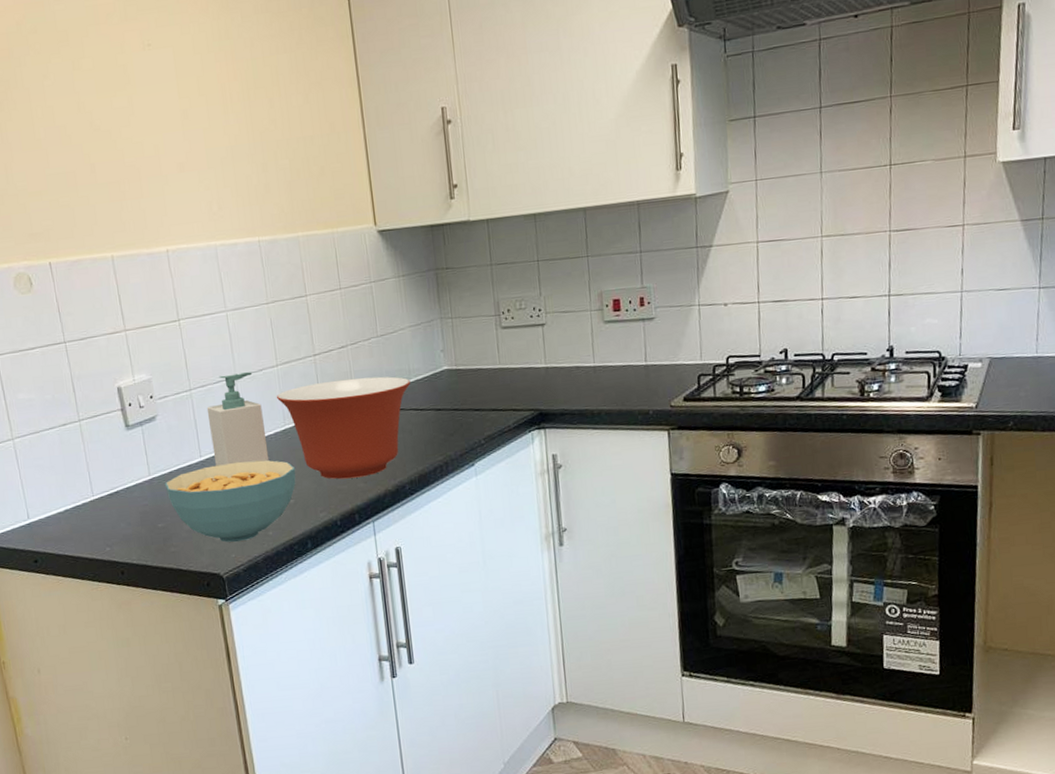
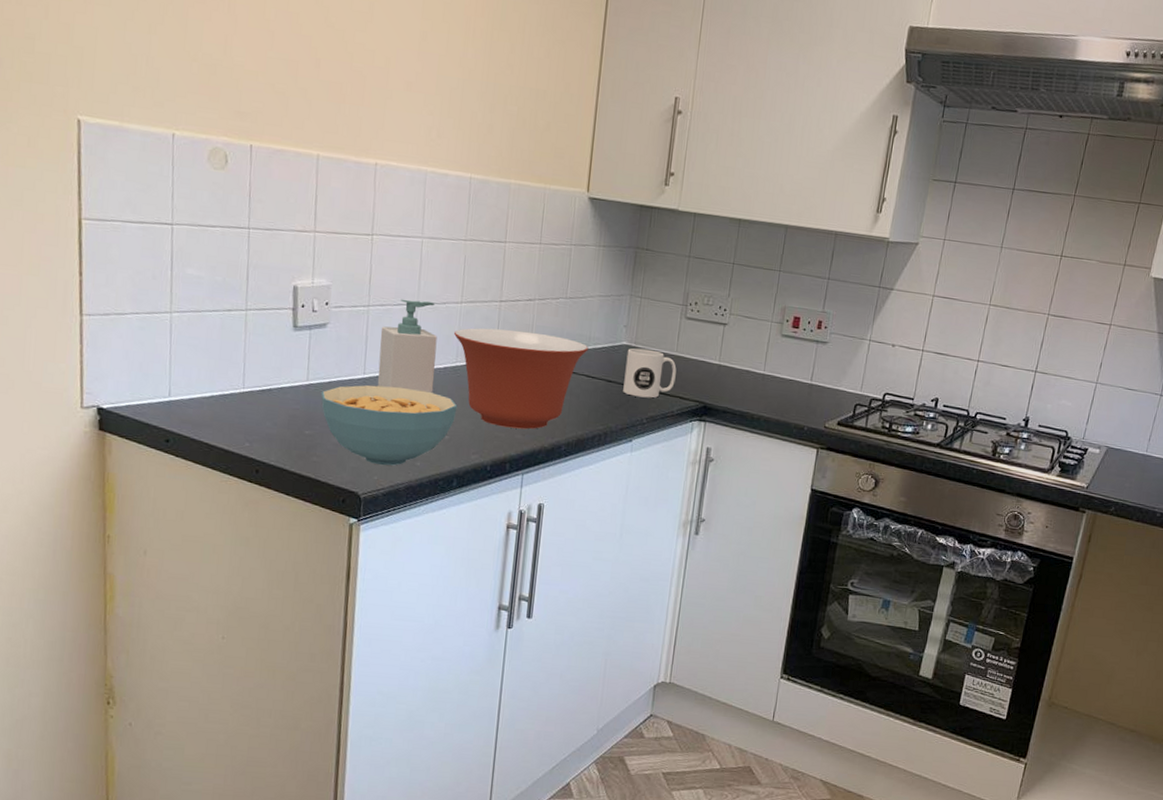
mug: none [450,368,505,420] -> present [623,348,677,398]

